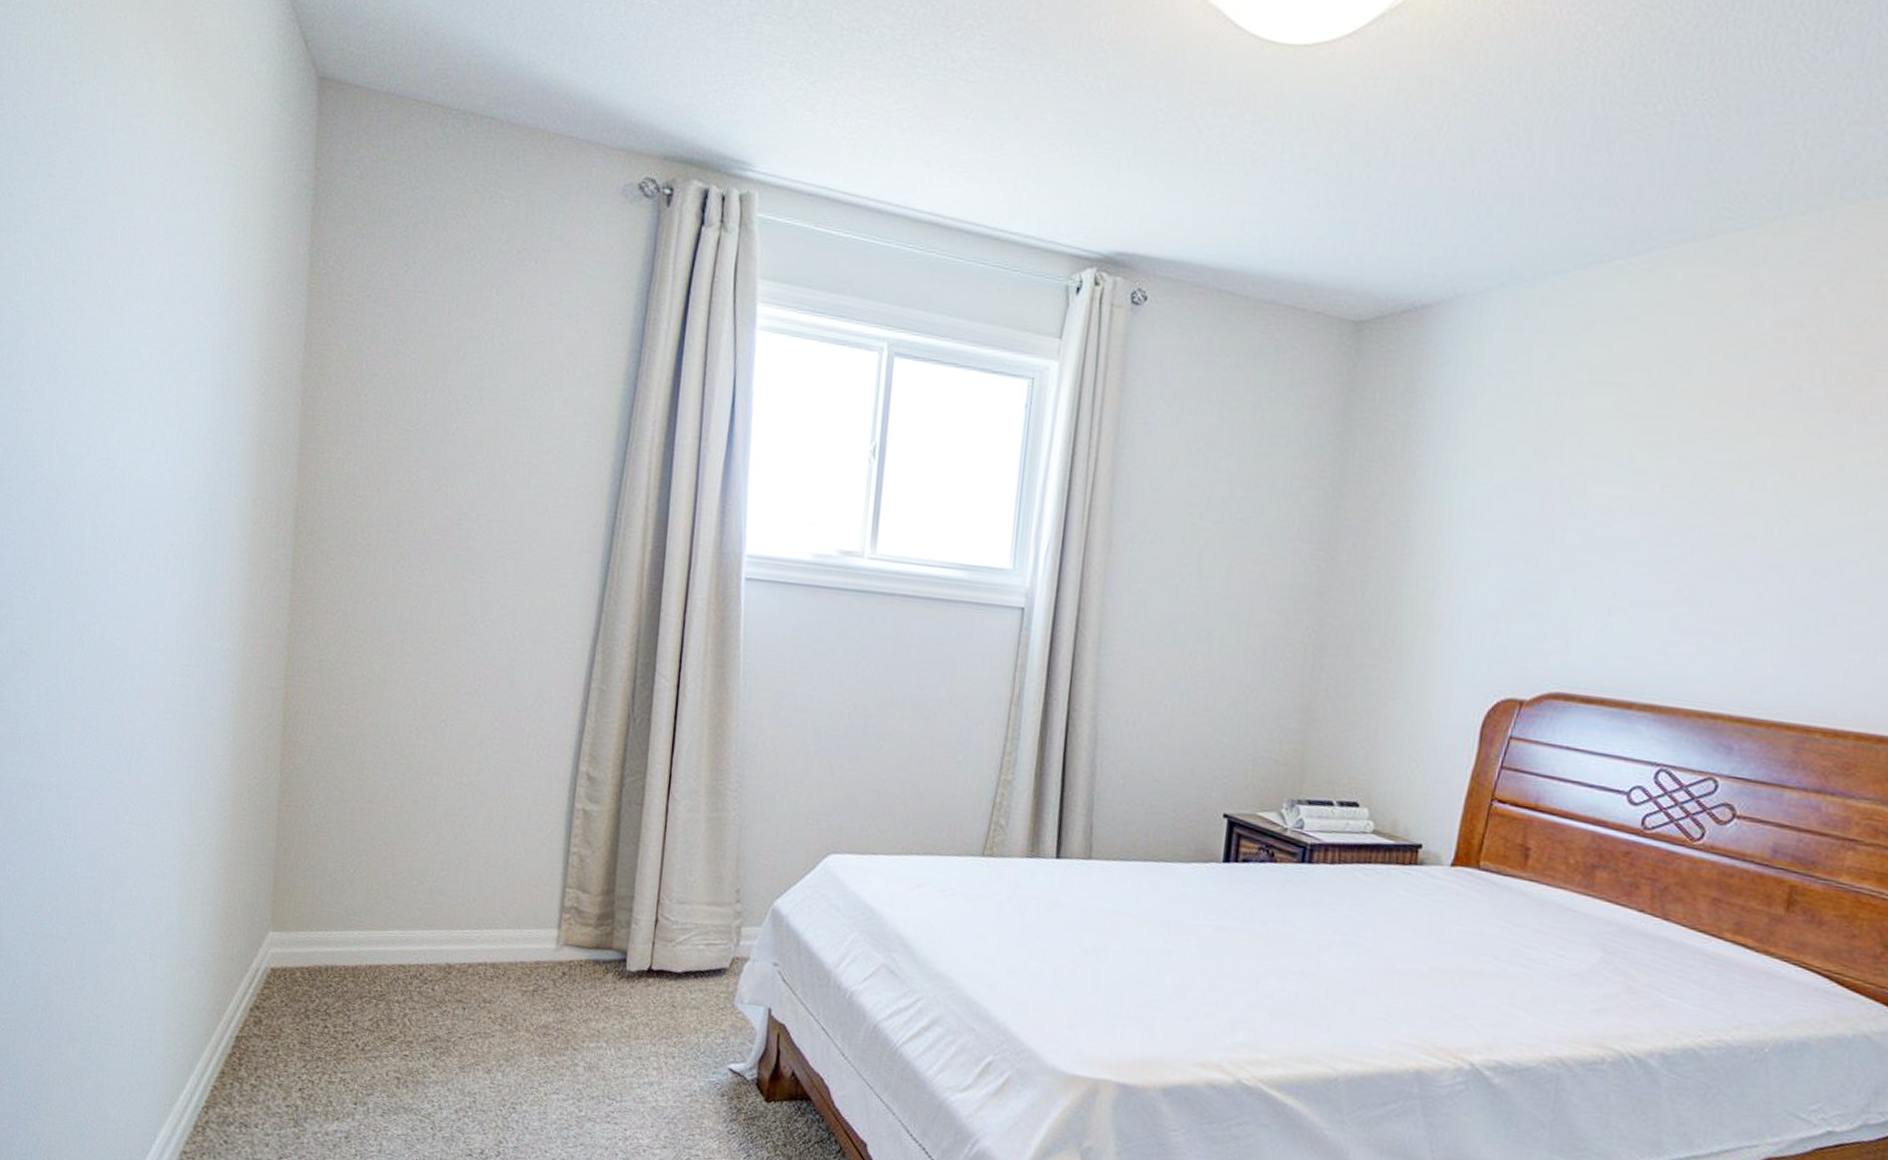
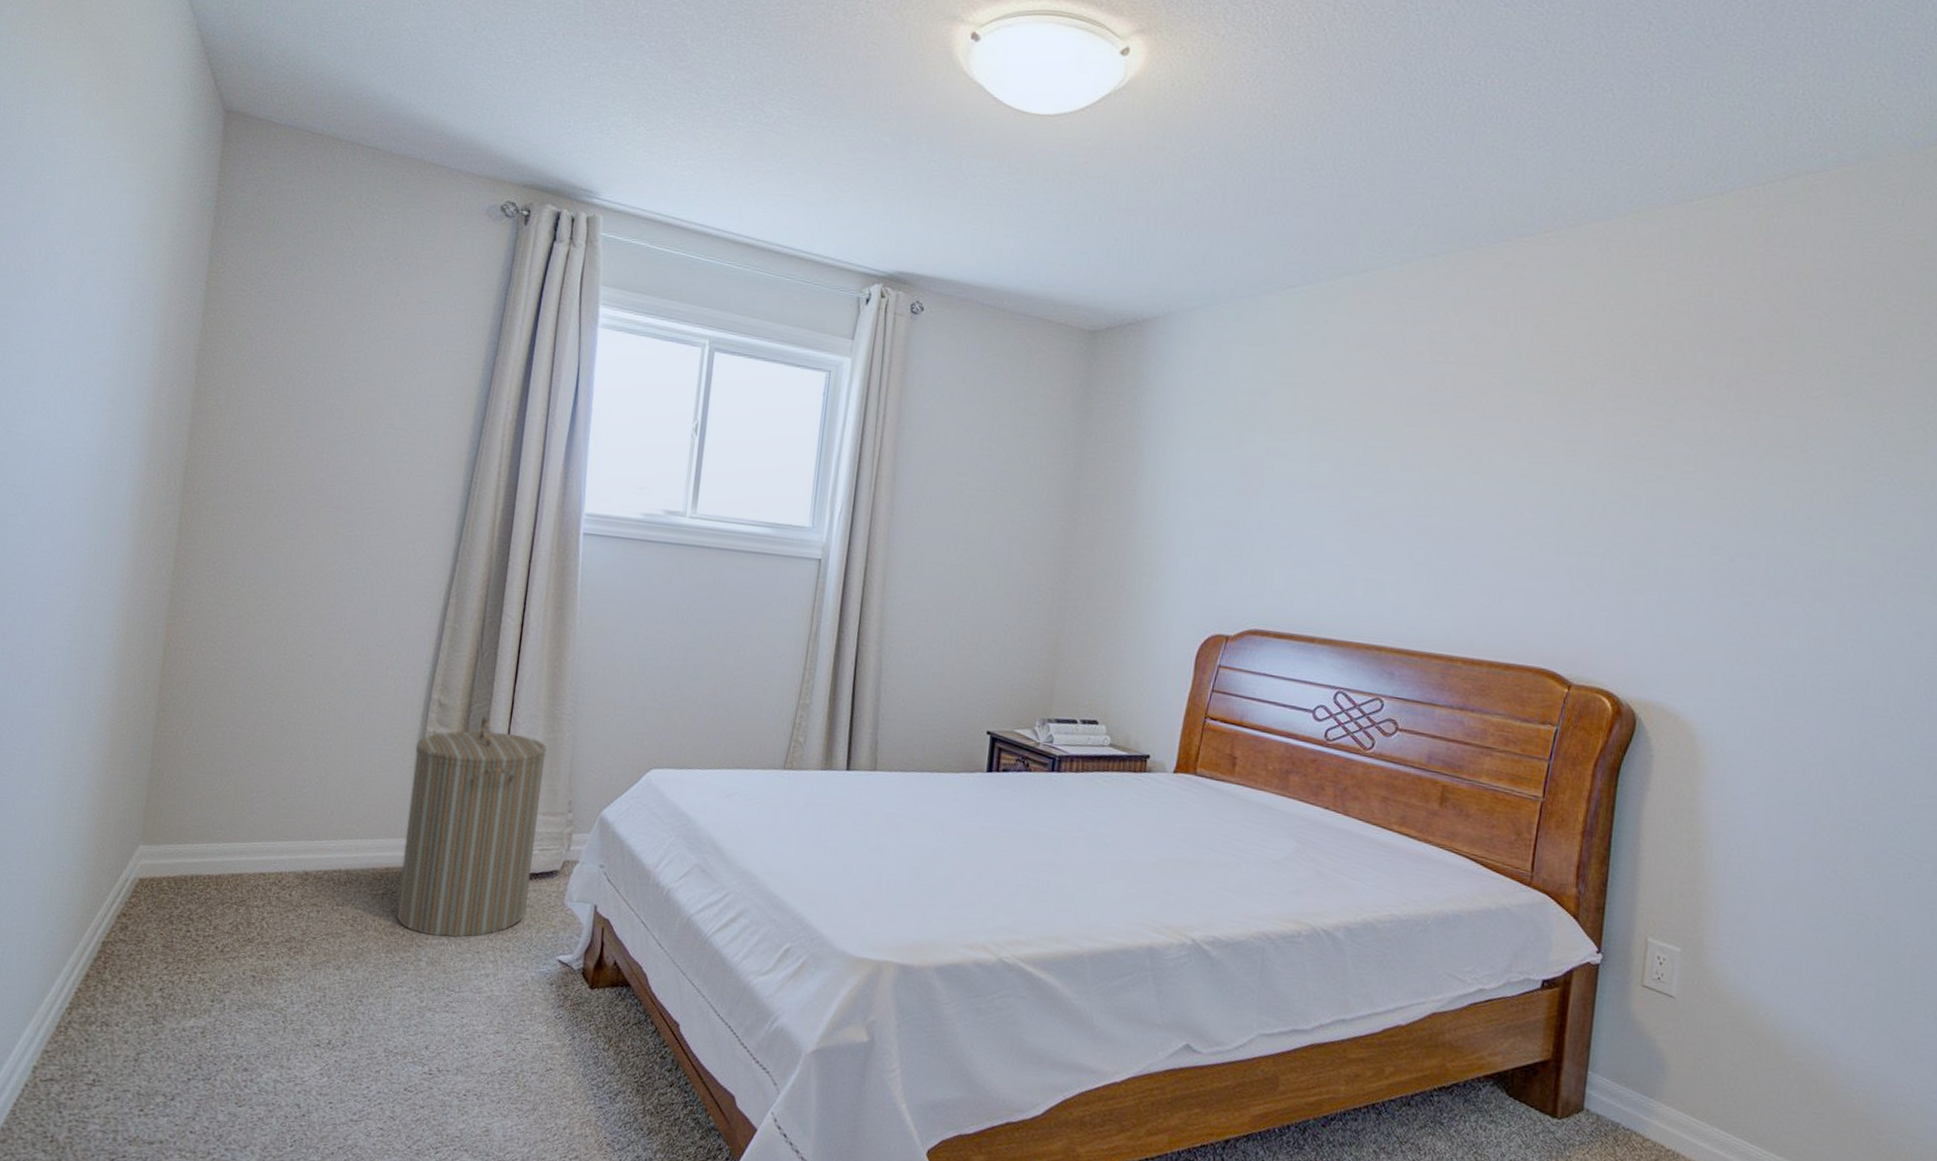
laundry hamper: none [548,790,710,1041] -> present [396,715,547,938]

